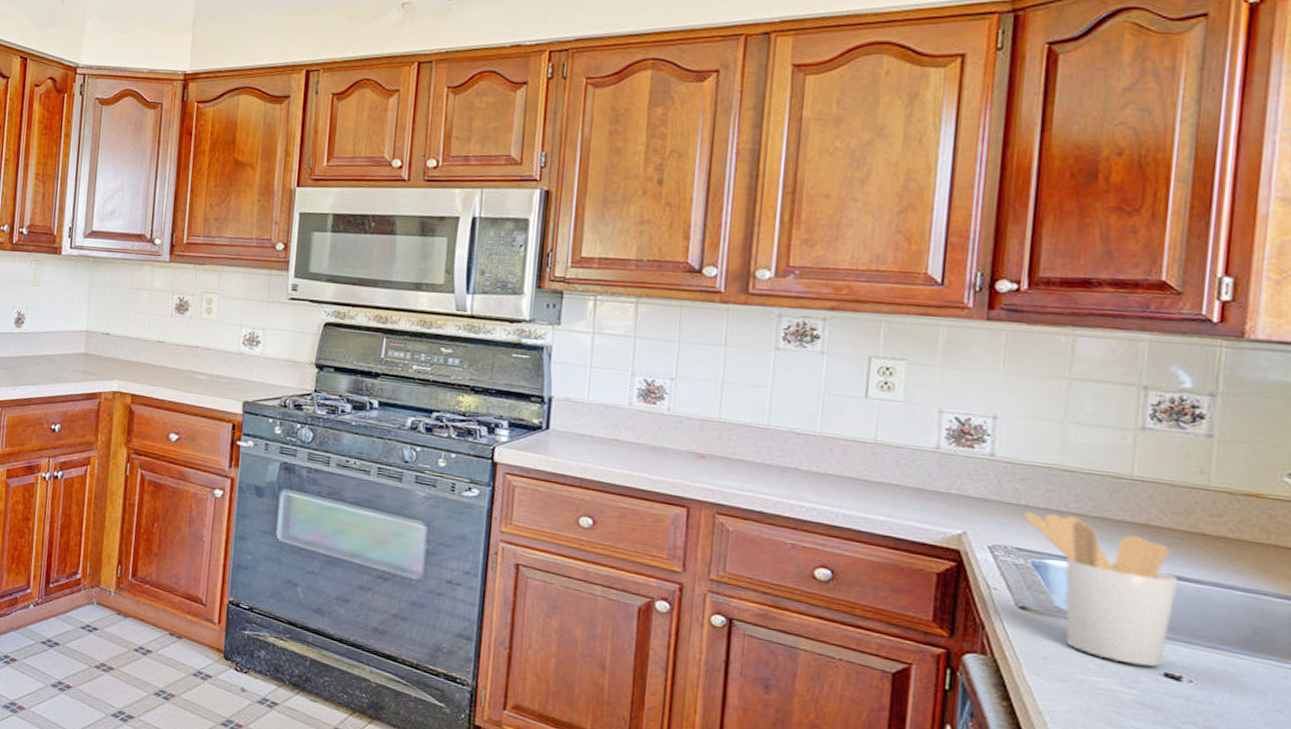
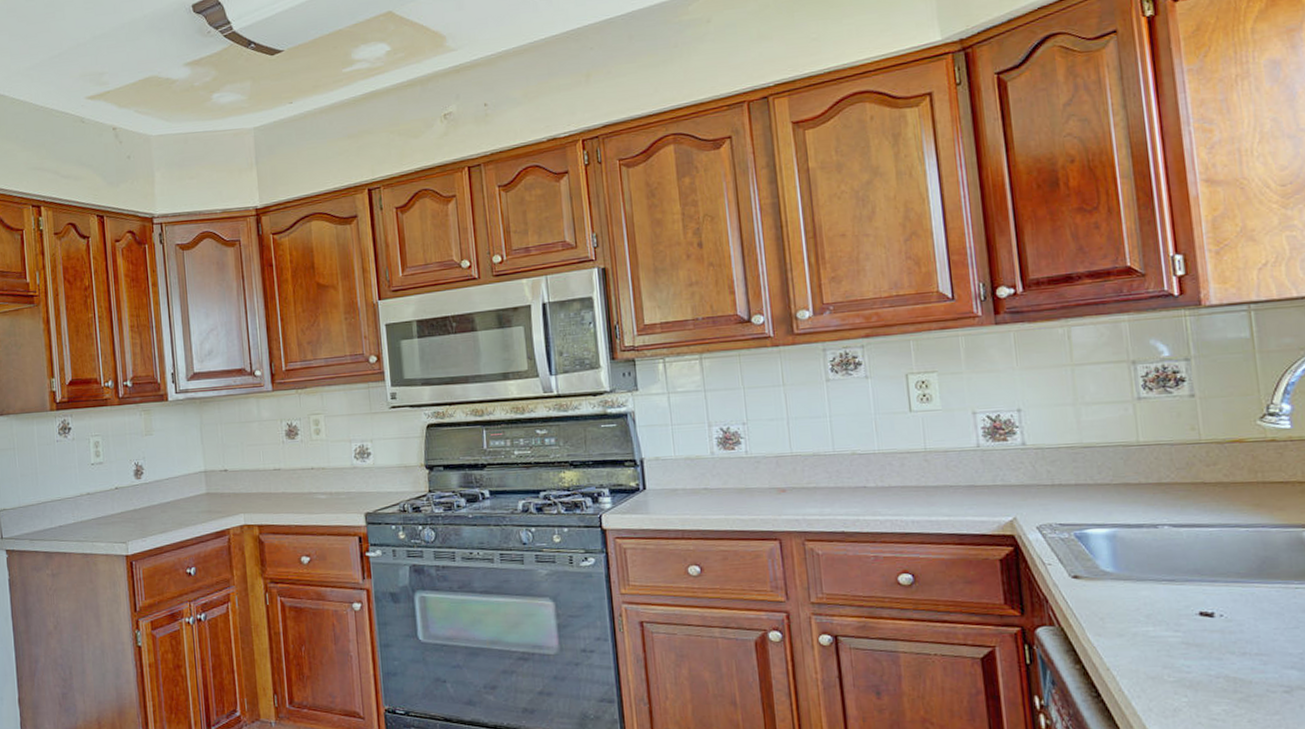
utensil holder: present [1024,511,1179,667] -> none [1060,486,1197,610]

